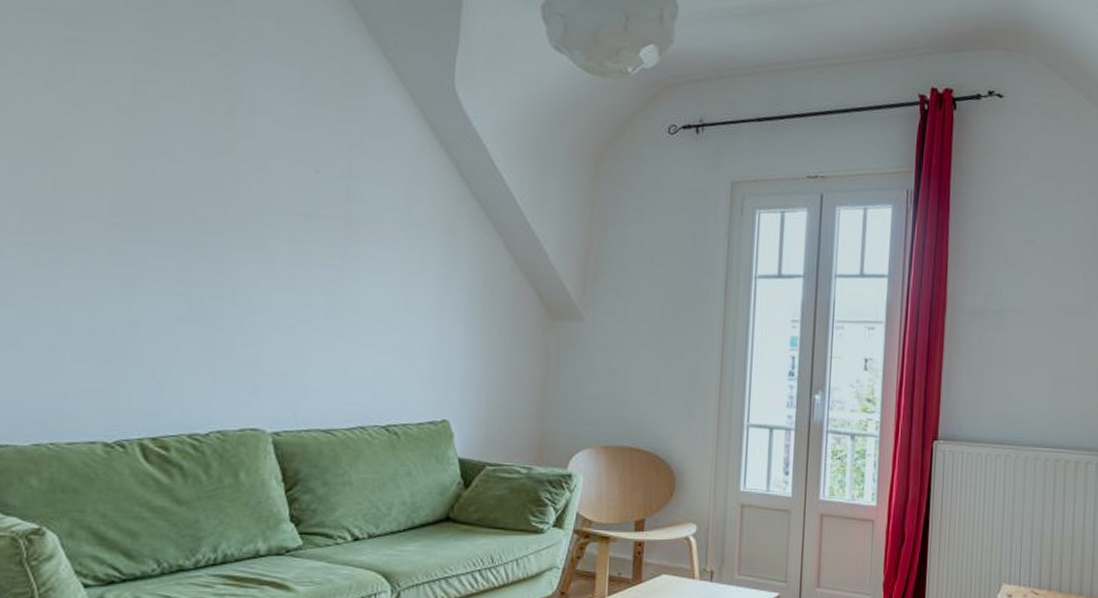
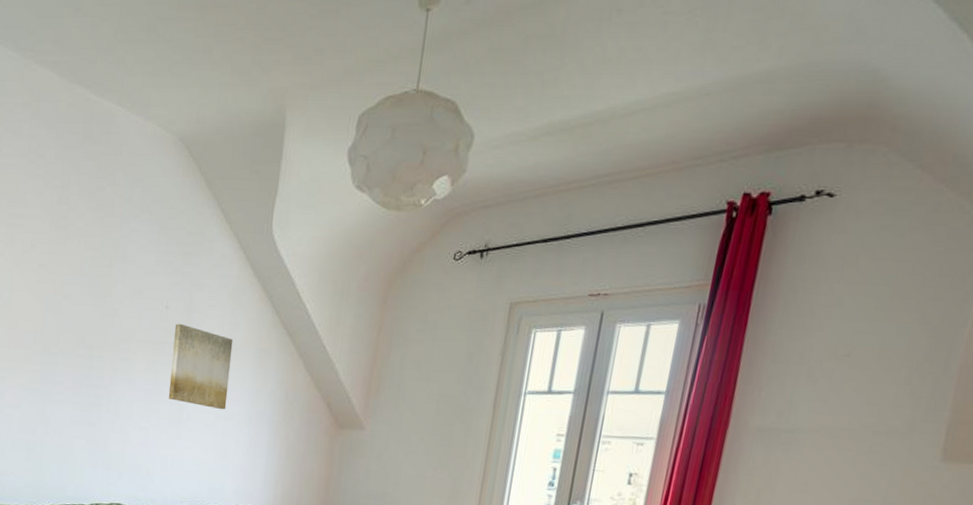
wall art: none [323,192,411,301] -> present [168,323,233,410]

